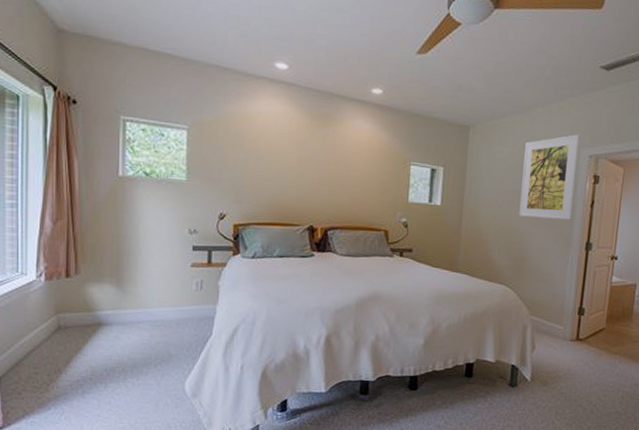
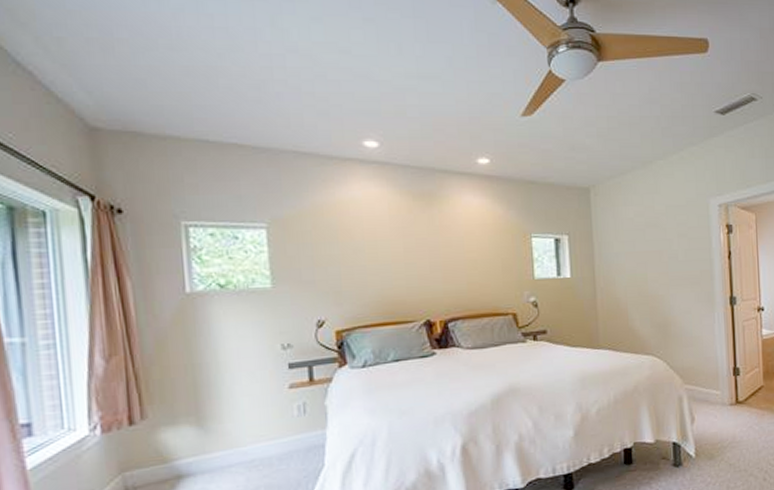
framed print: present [519,134,580,220] -> none [652,183,710,278]

